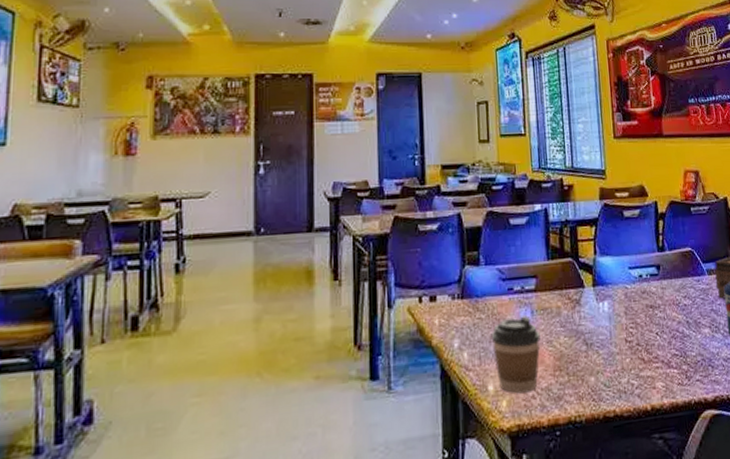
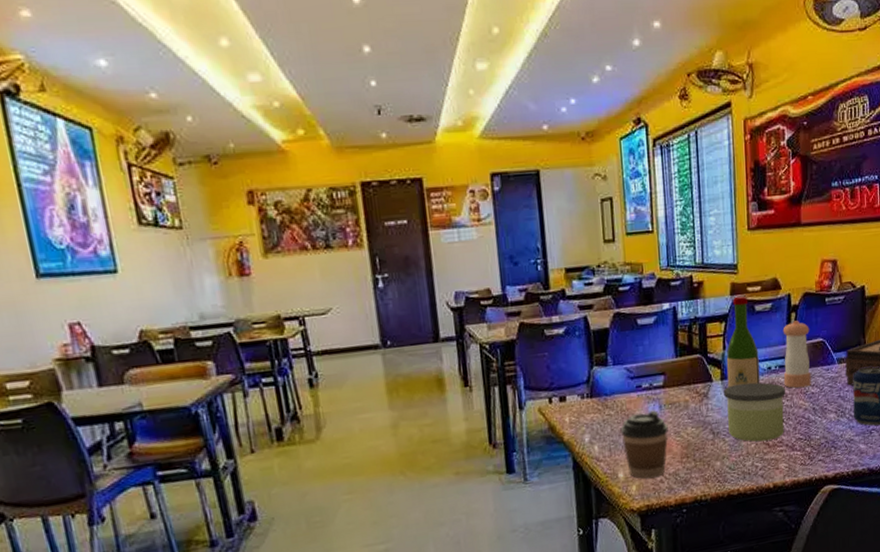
candle: none [596,290,659,356] -> present [724,382,785,442]
wine bottle: none [597,201,632,295] -> present [726,296,760,388]
pepper shaker: none [651,228,683,299] -> present [782,320,812,388]

